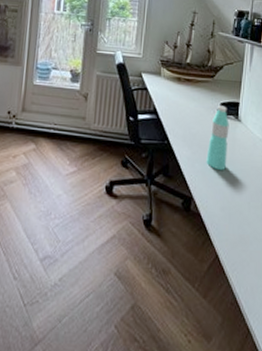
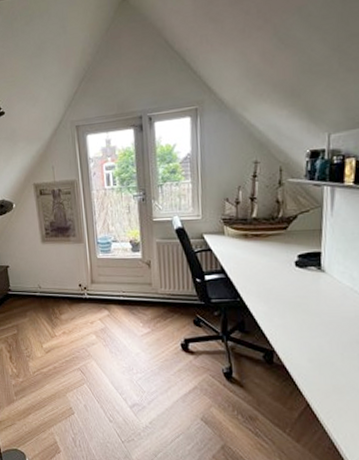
water bottle: present [206,105,229,170] -> none [286,257,311,323]

